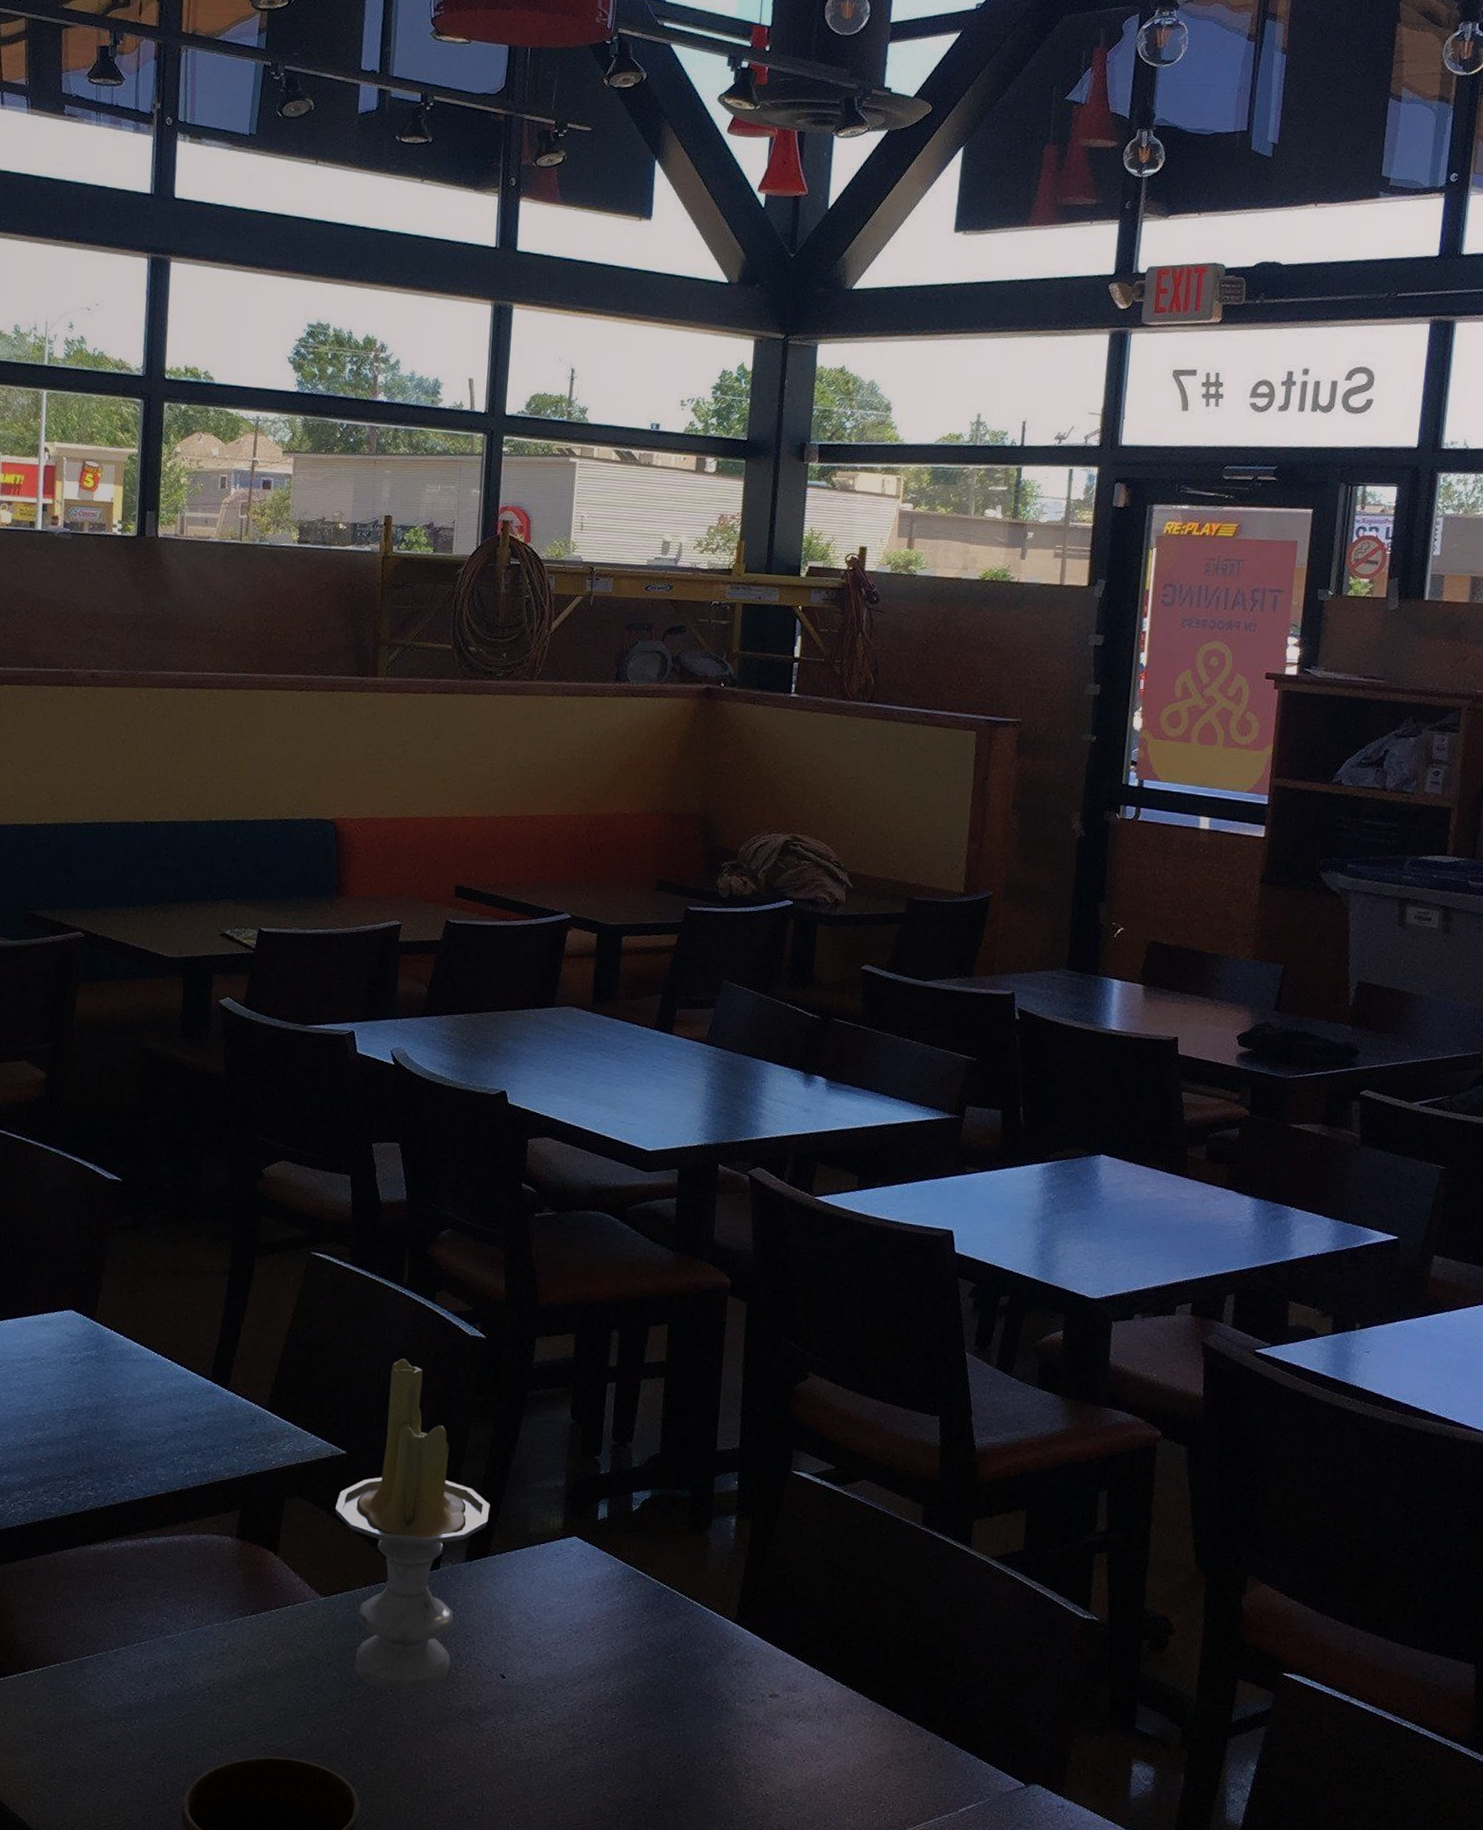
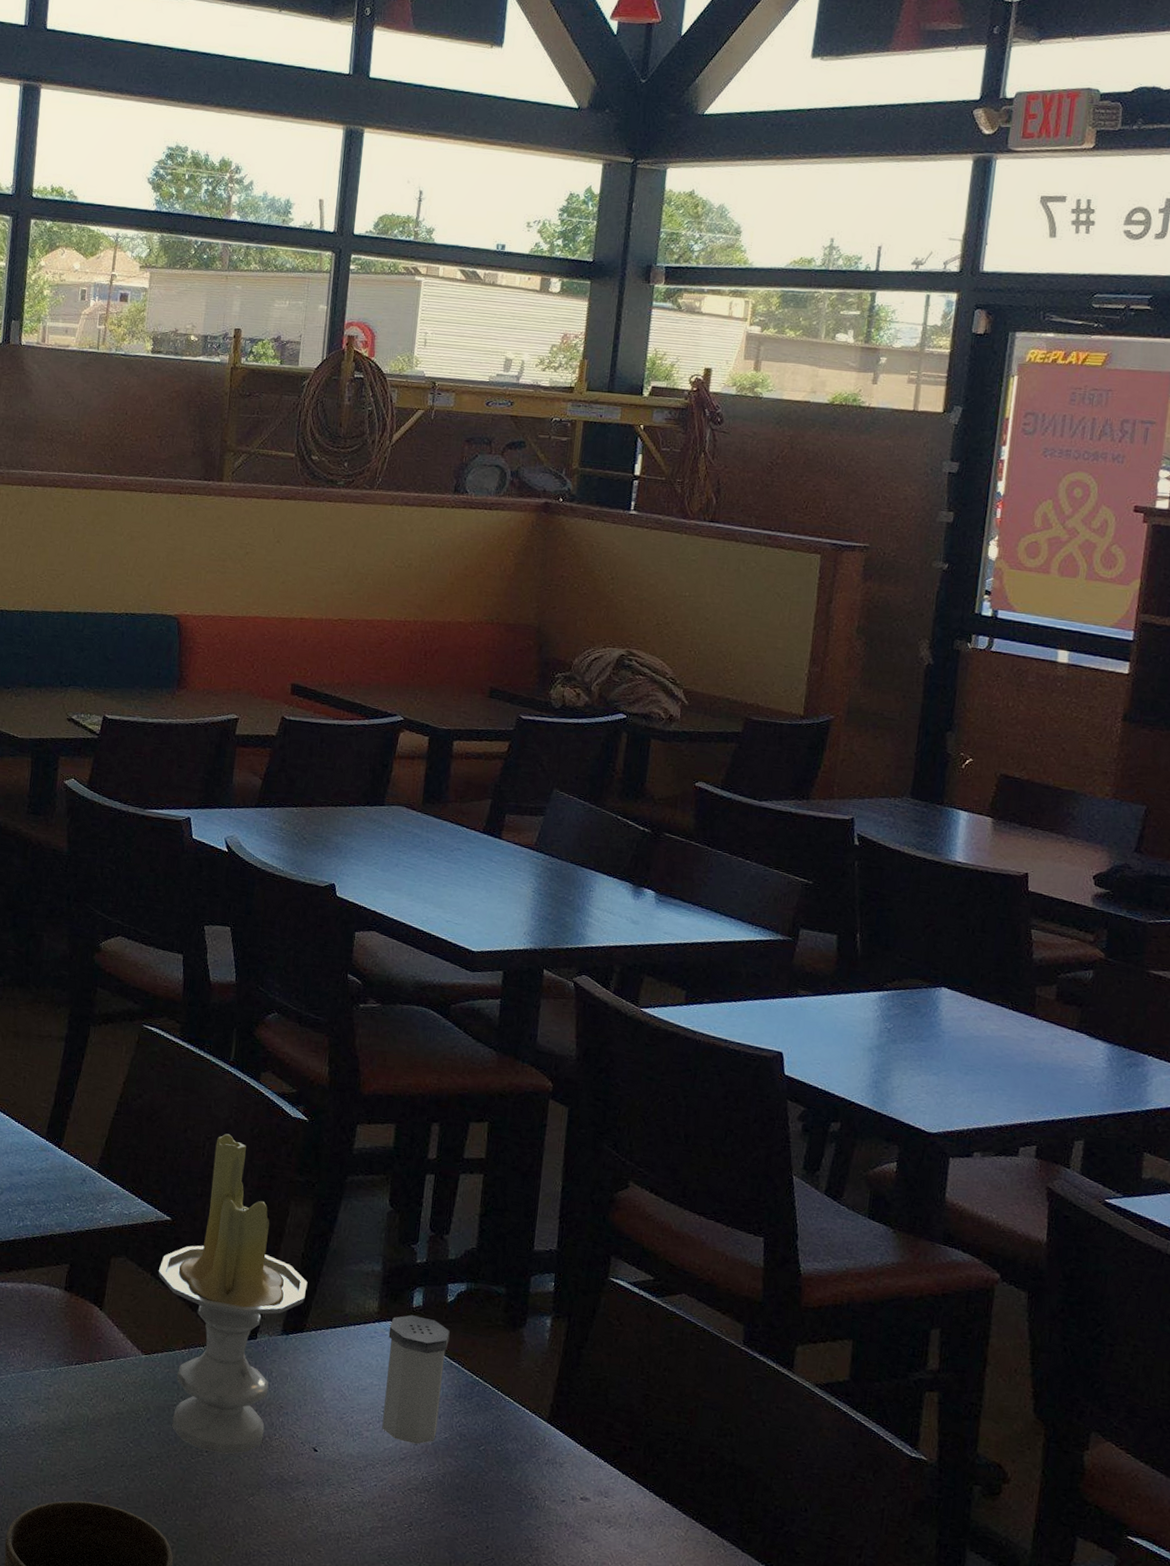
salt shaker: none [570,1528,636,1659] -> present [382,1315,450,1445]

